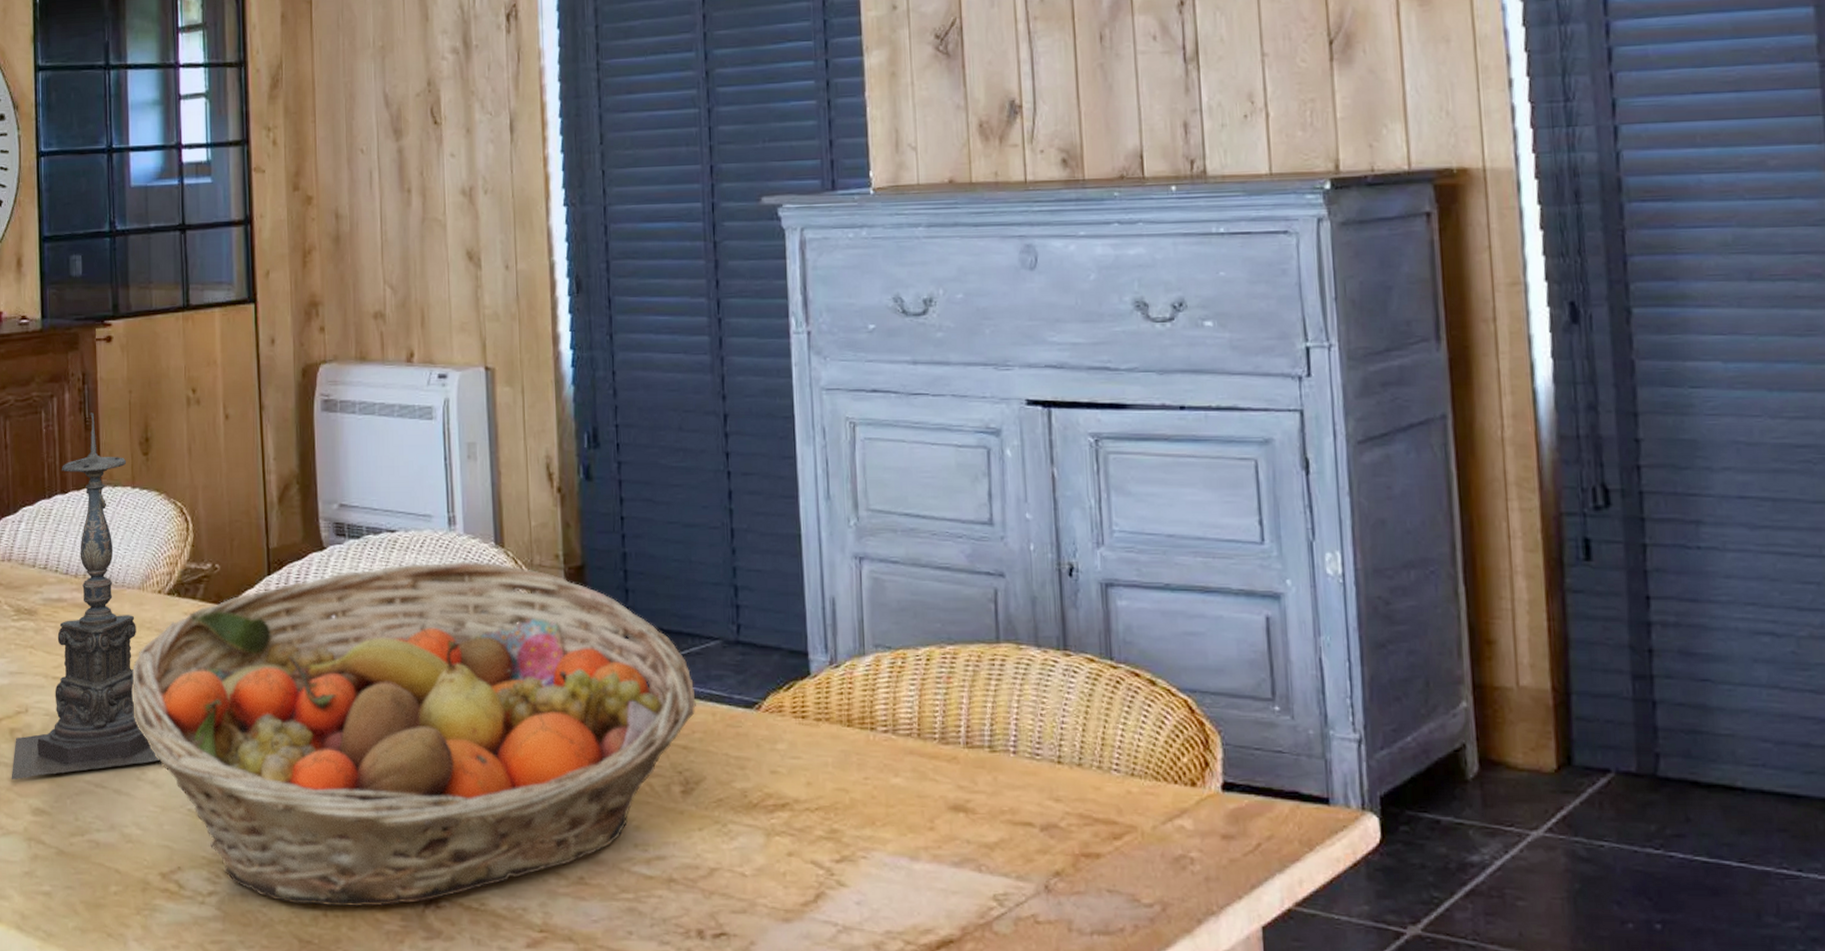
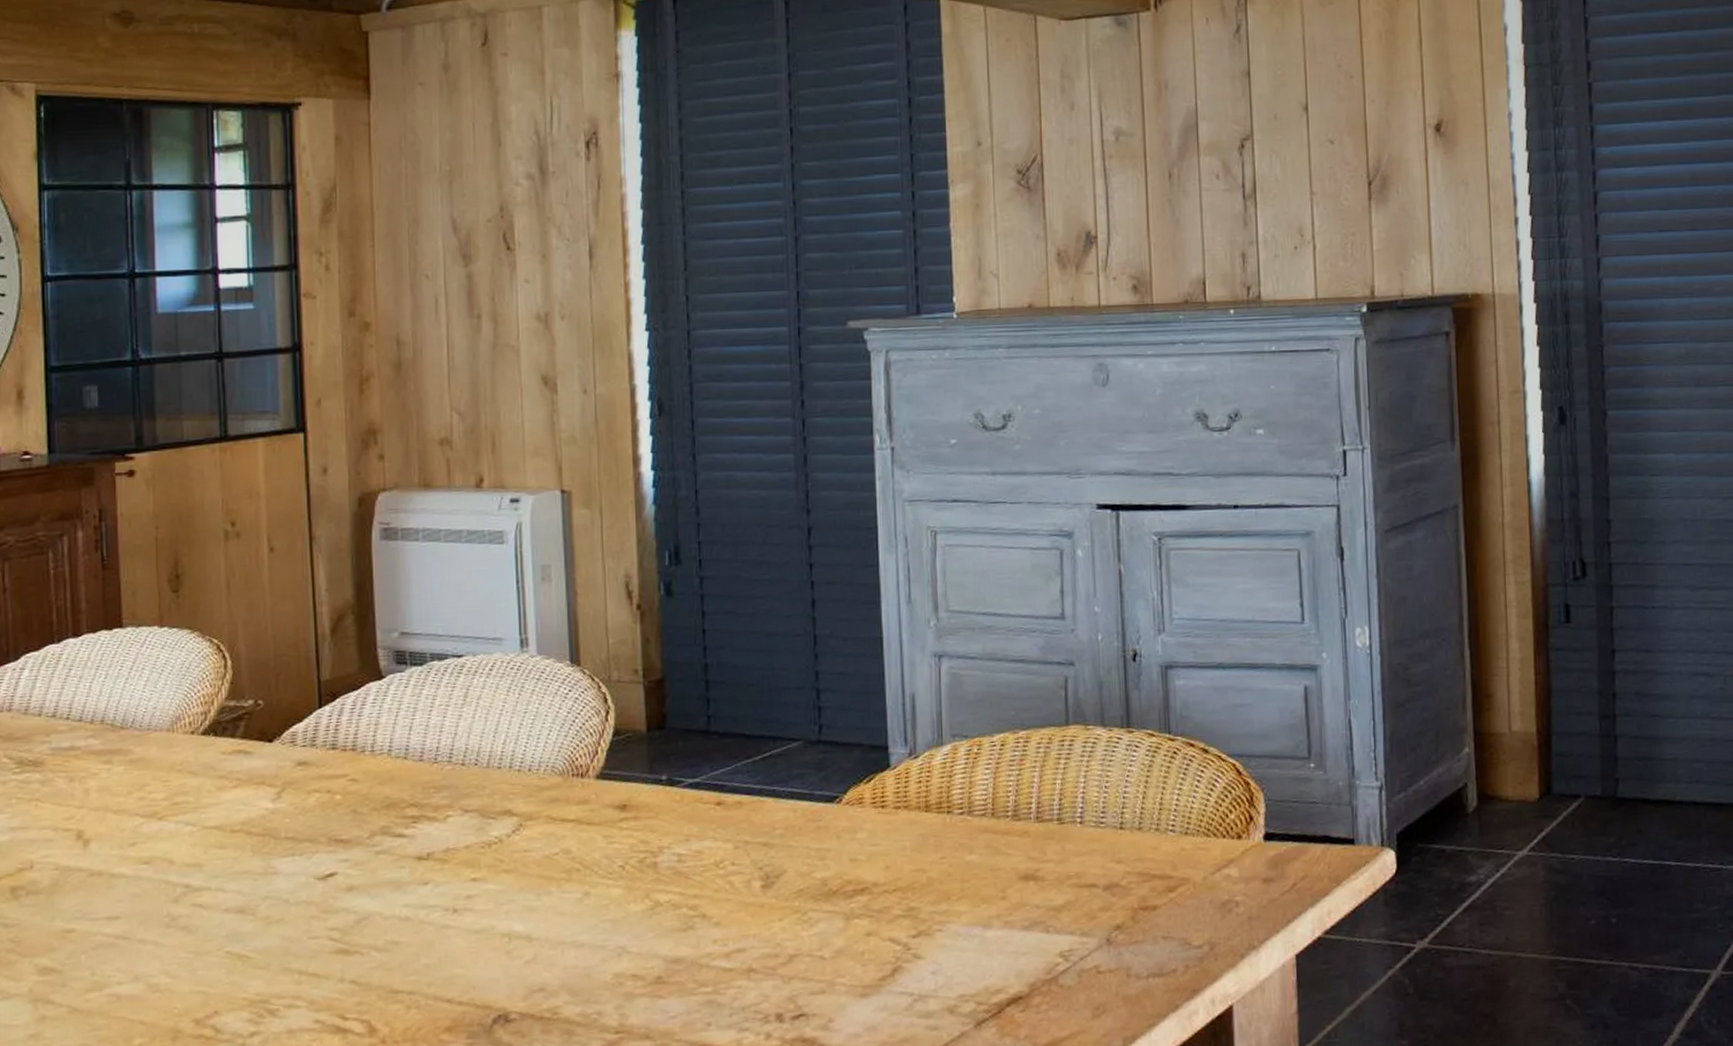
candle holder: present [11,412,160,780] -> none [12,551,193,941]
fruit basket: present [131,561,696,907] -> none [159,680,777,1035]

